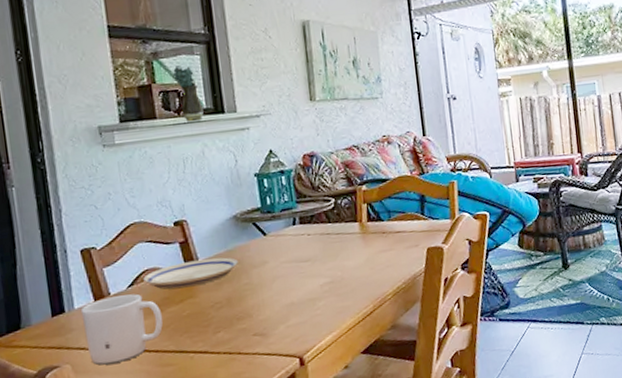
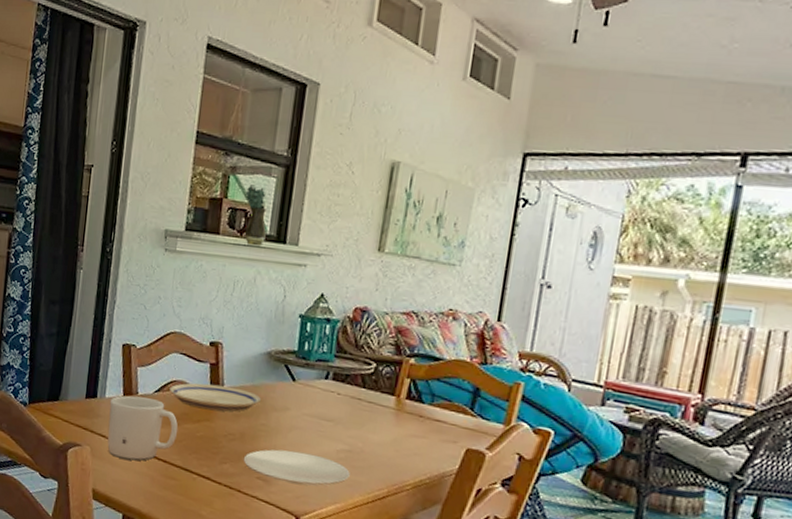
plate: none [235,295,338,332] -> present [243,449,350,486]

